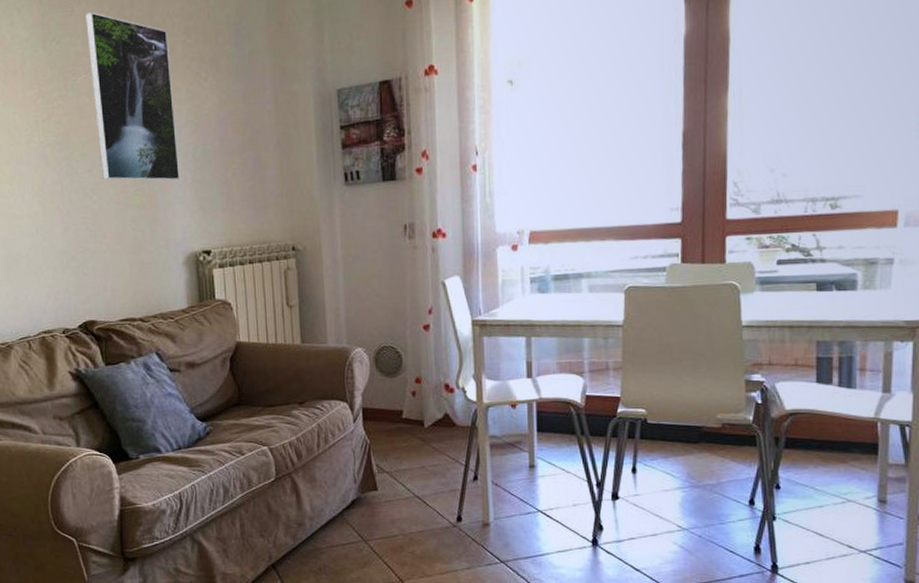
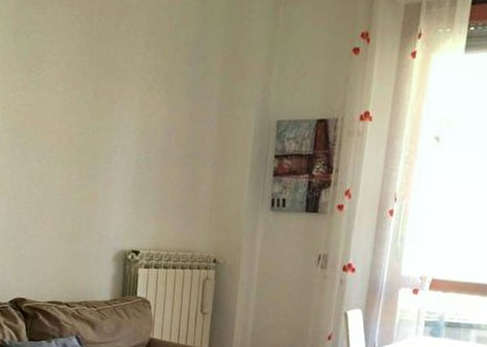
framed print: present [85,12,180,181] -> none [50,13,130,182]

